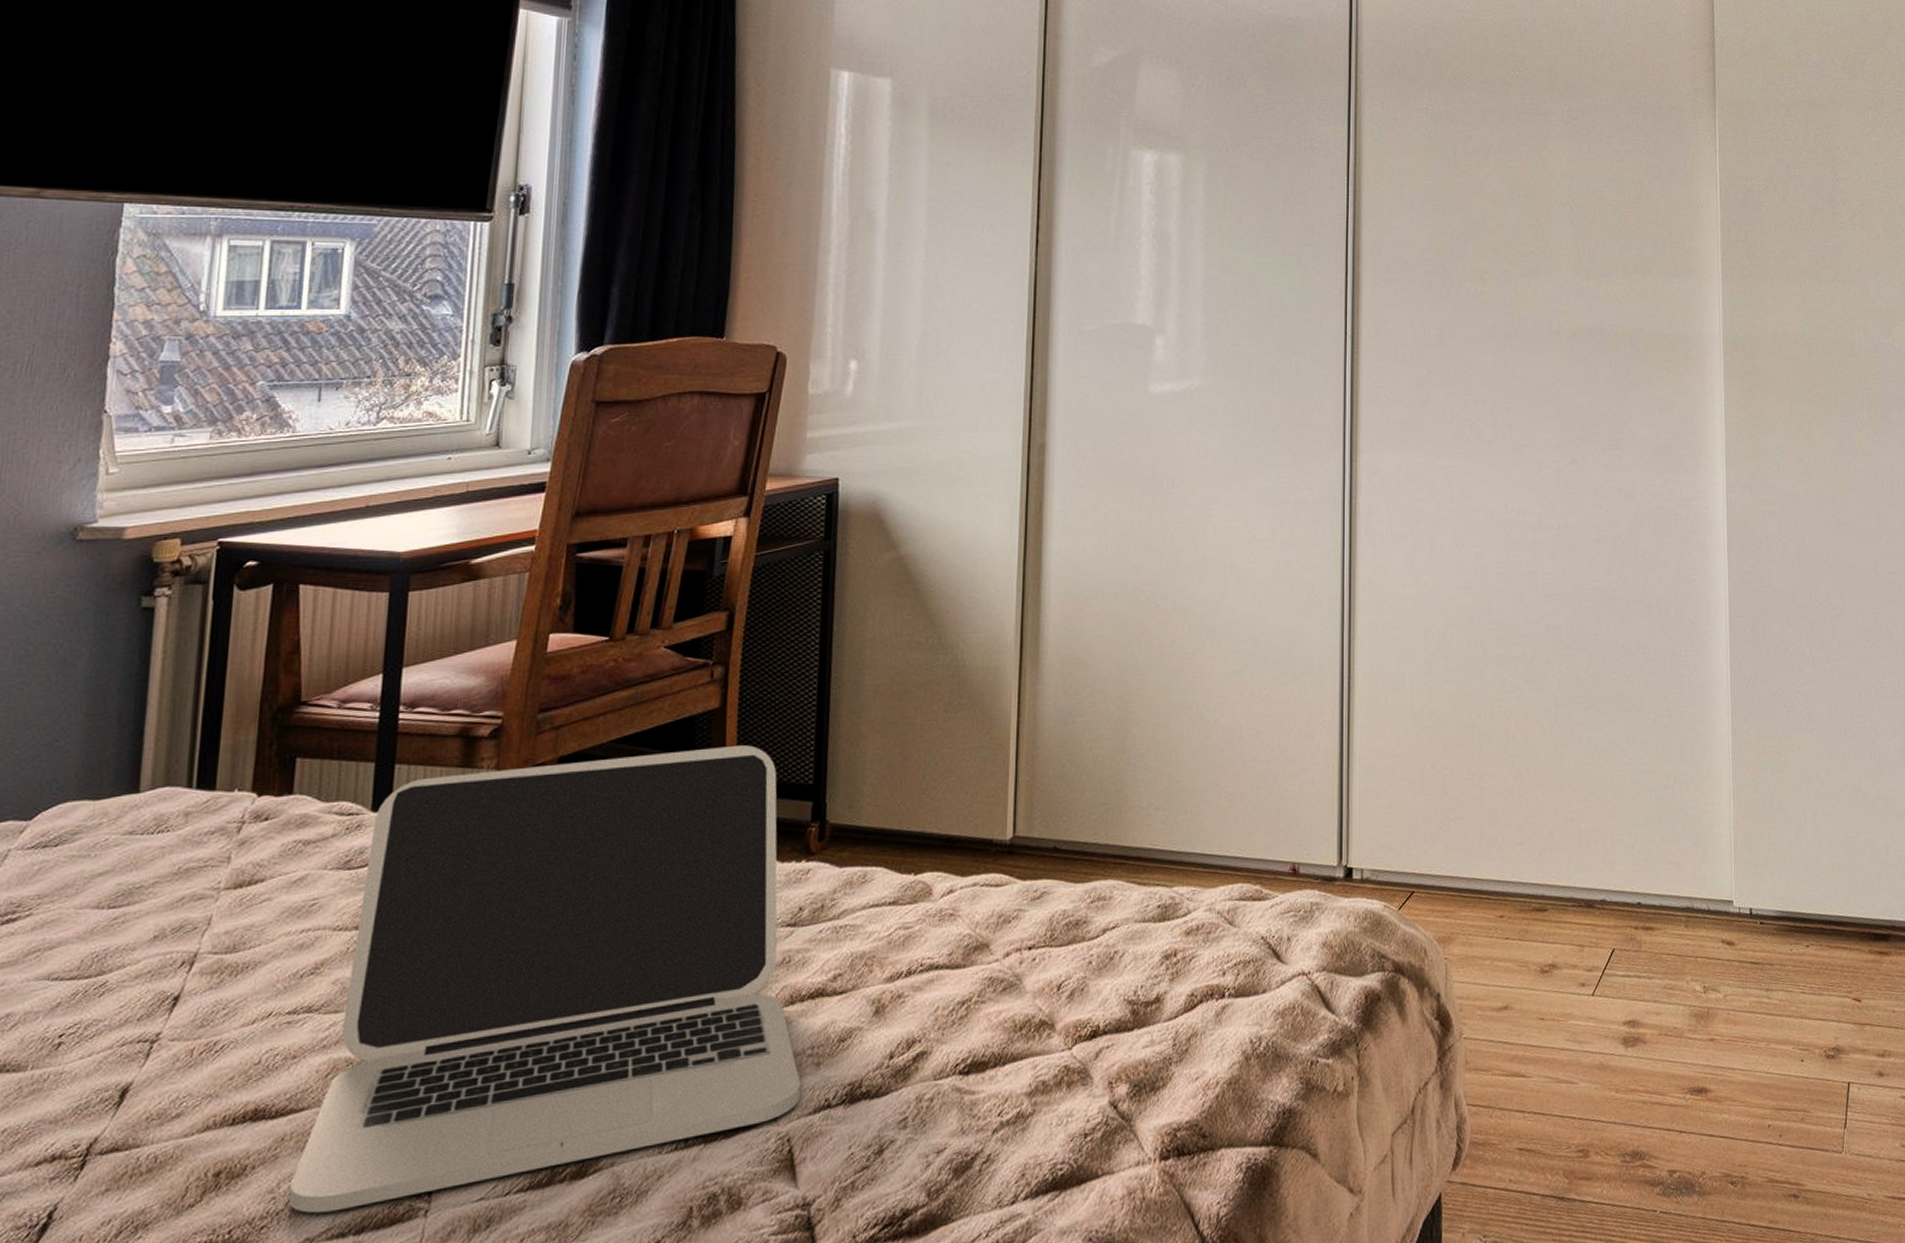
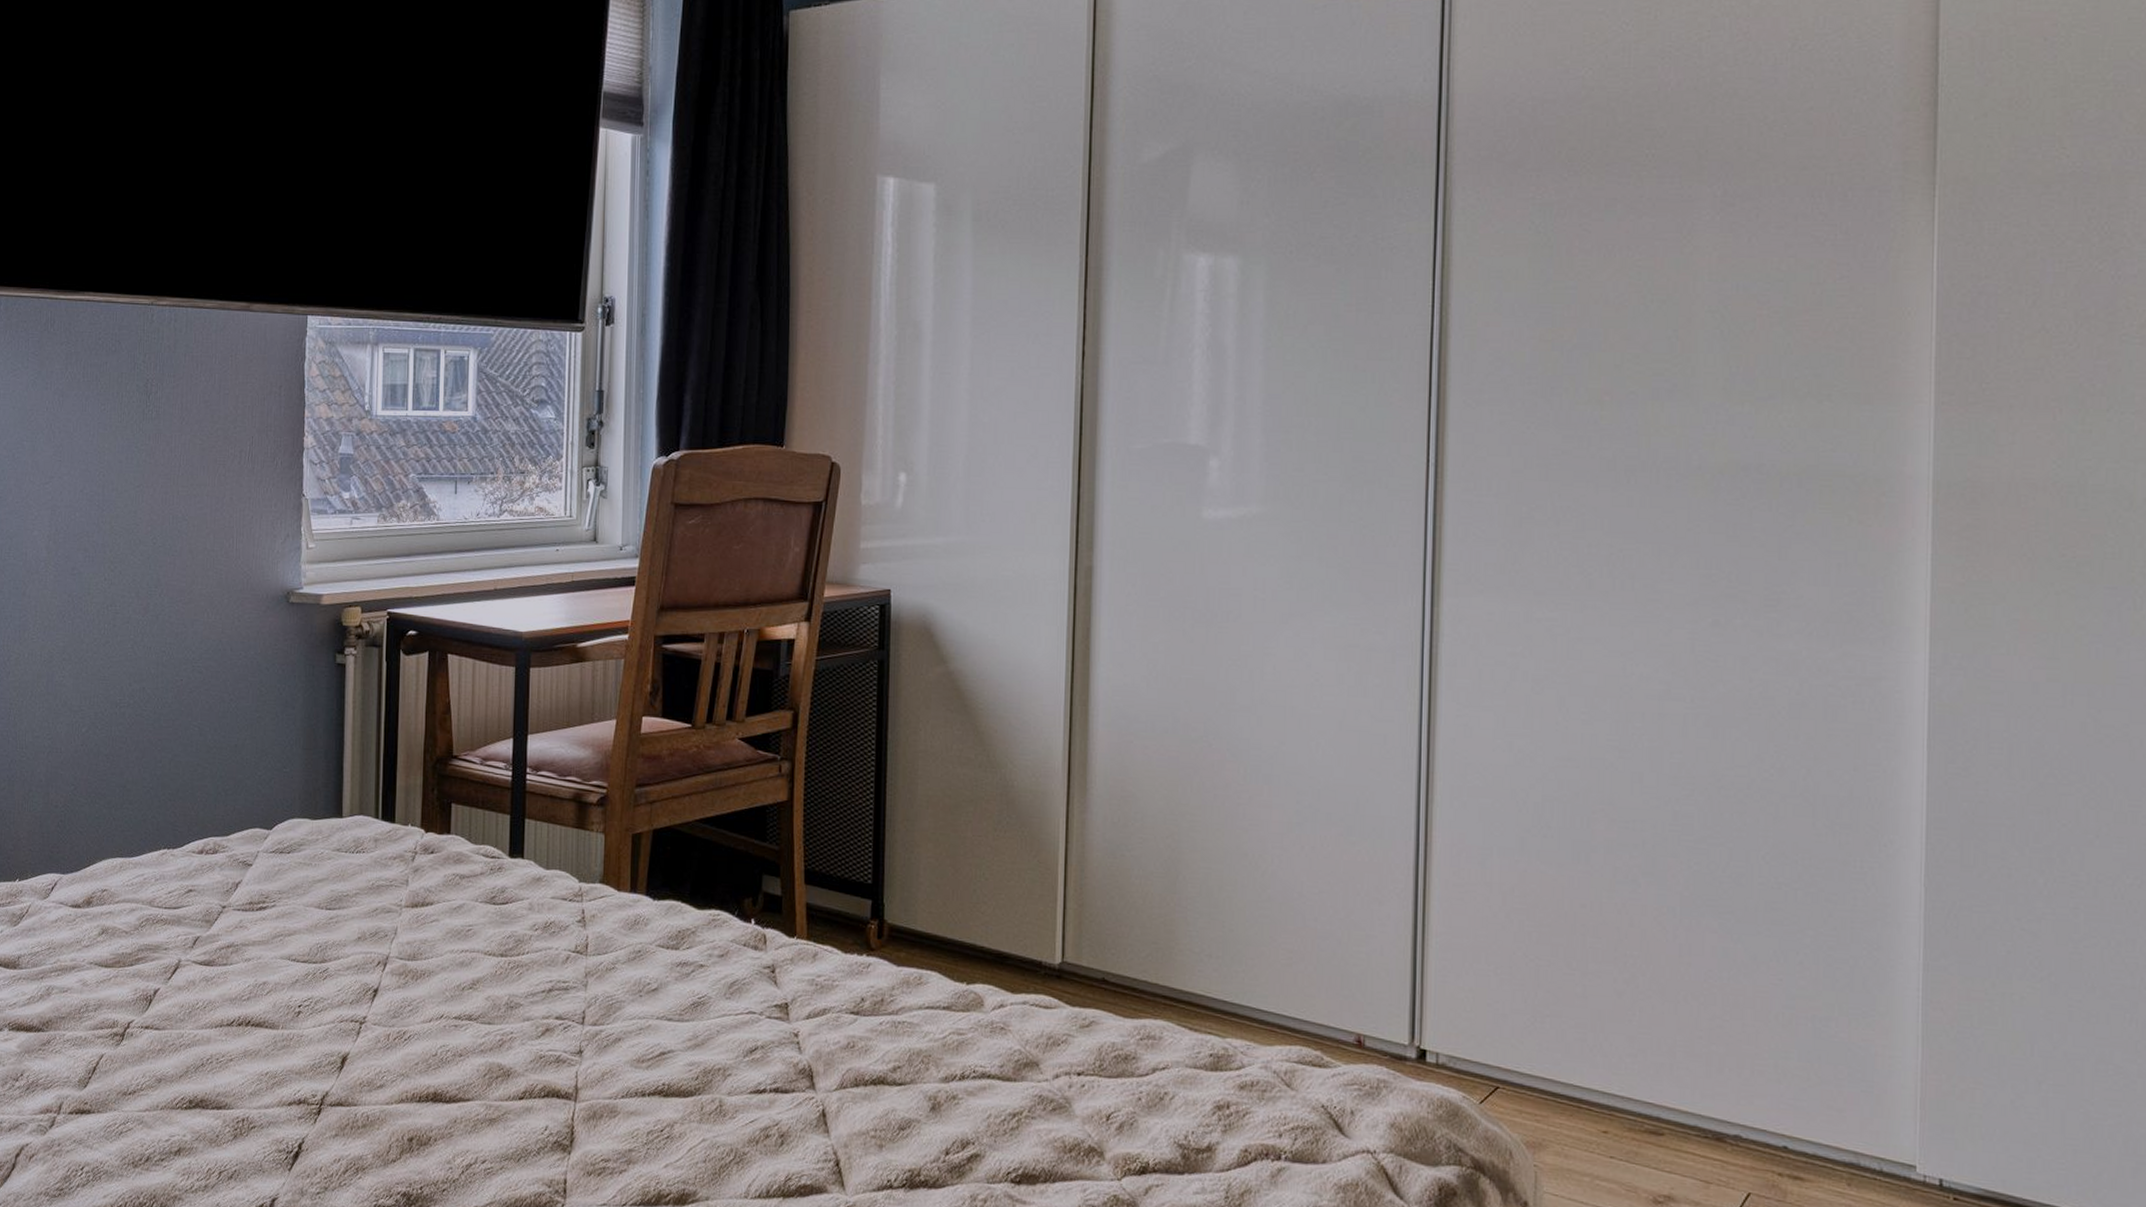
laptop: present [288,745,800,1214] -> none [461,833,865,1190]

